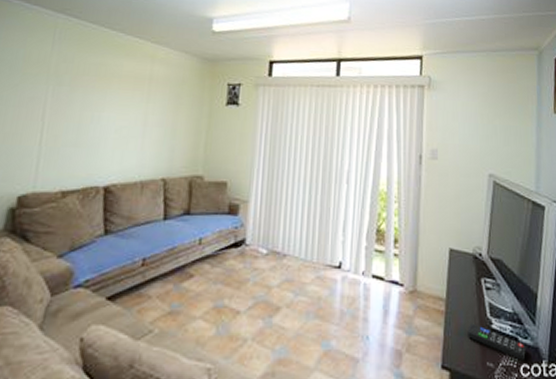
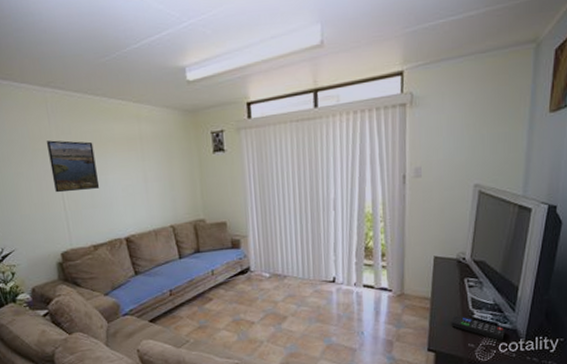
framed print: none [35,66,96,126] -> present [46,140,100,193]

